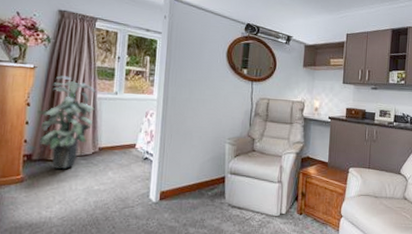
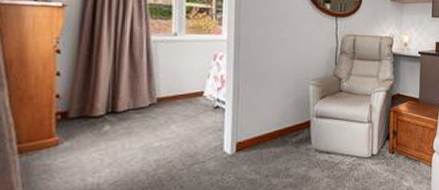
indoor plant: present [36,75,96,170] -> none [70,15,149,127]

